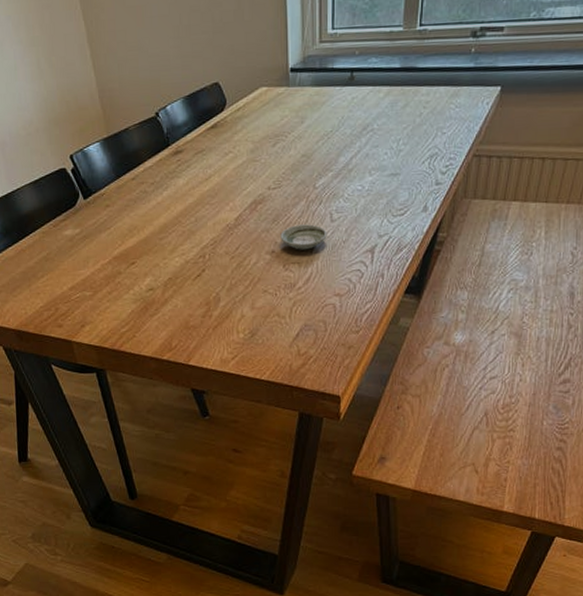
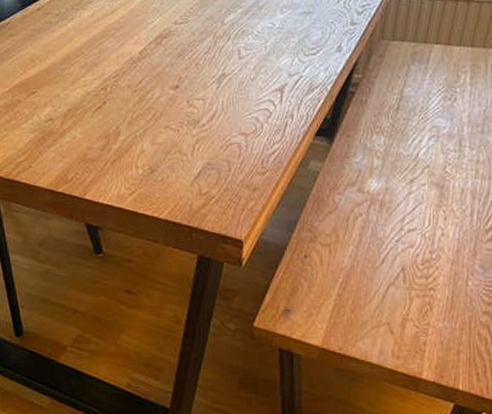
saucer: present [280,224,327,250] -> none [185,60,234,86]

